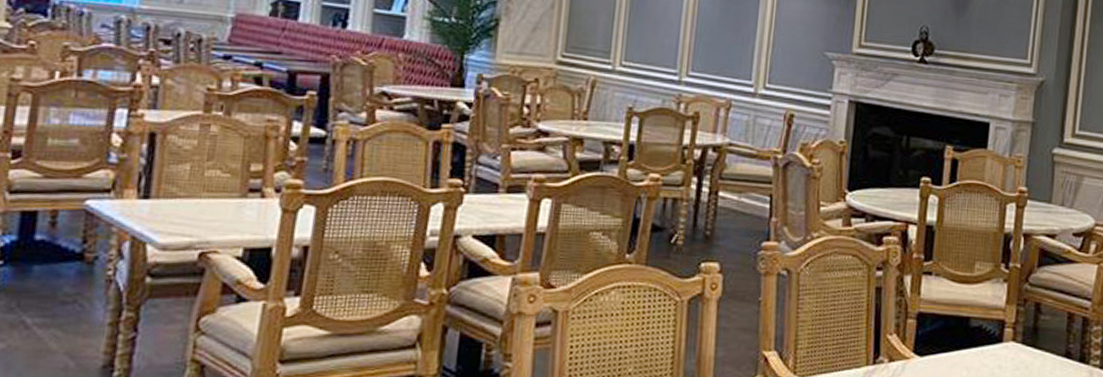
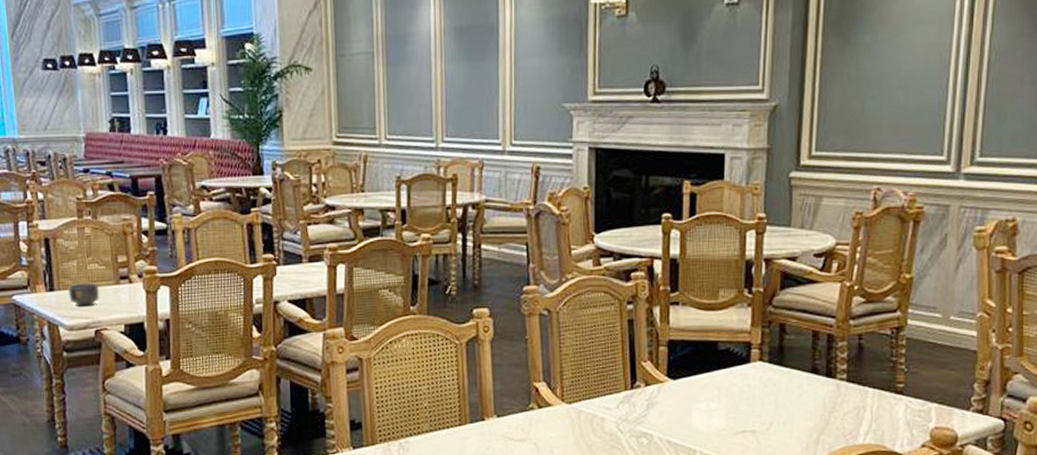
mug: none [168,191,217,221] -> present [67,283,100,305]

